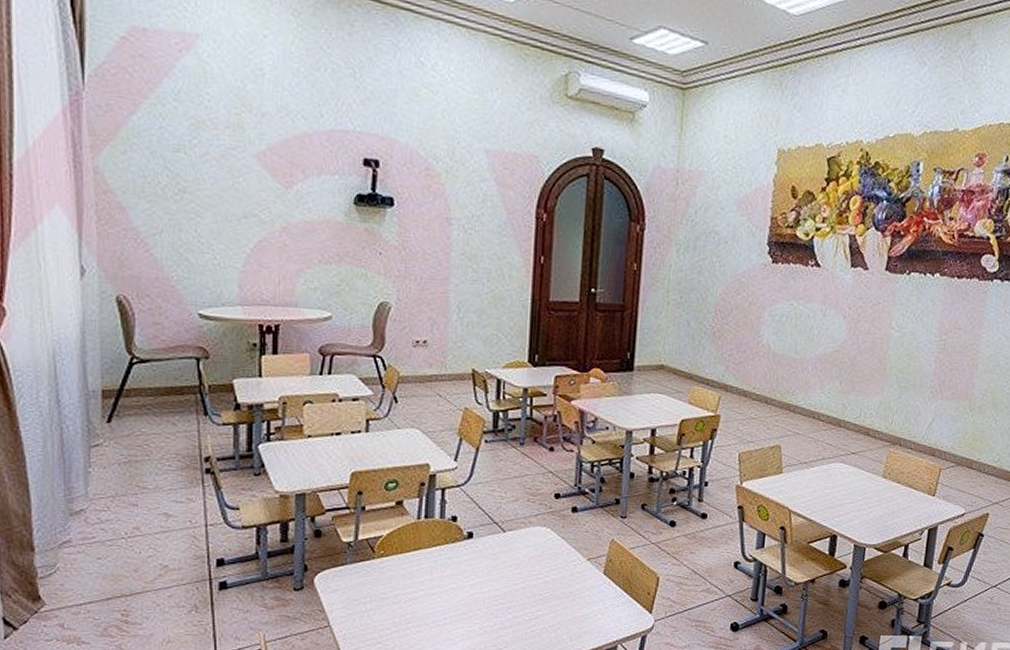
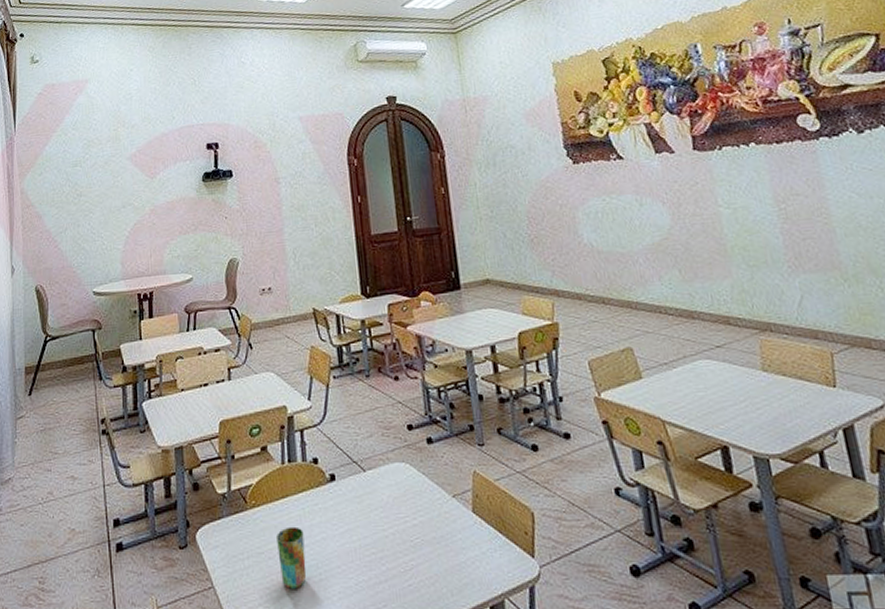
cup: none [403,576,433,630] -> present [277,526,307,589]

